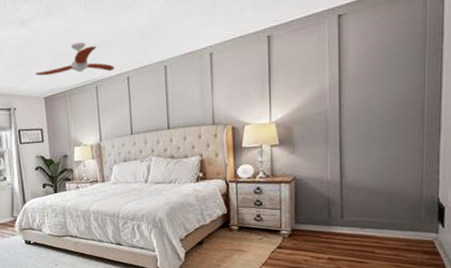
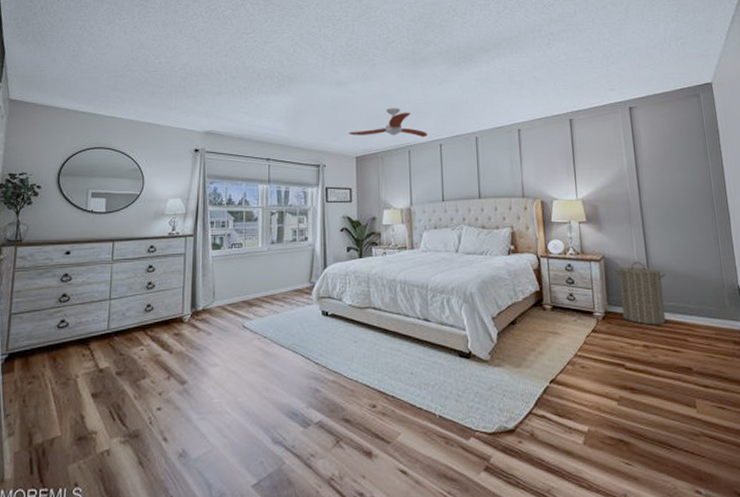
laundry hamper: none [305,181,360,240] -> present [614,262,666,325]

